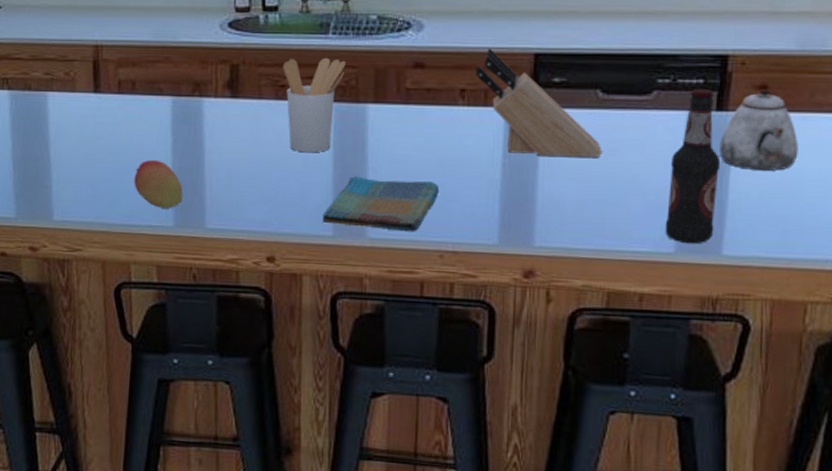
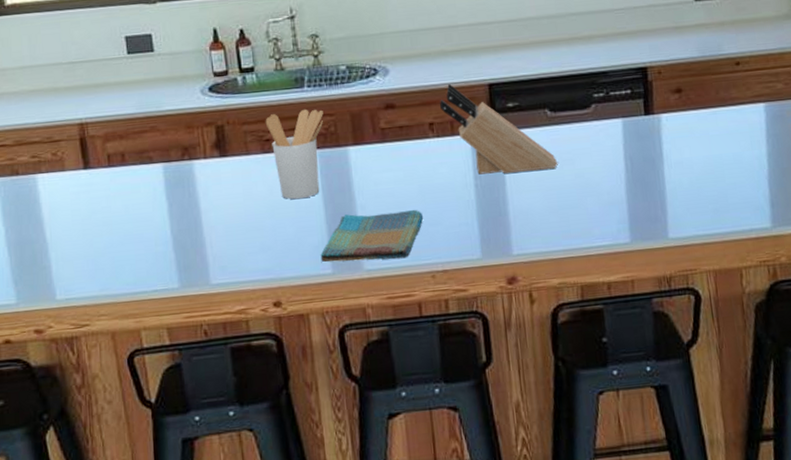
fruit: present [134,159,183,209] -> none [134,225,185,272]
bottle: present [665,89,721,244] -> none [615,98,659,233]
teapot: present [720,89,798,171] -> none [652,92,715,162]

